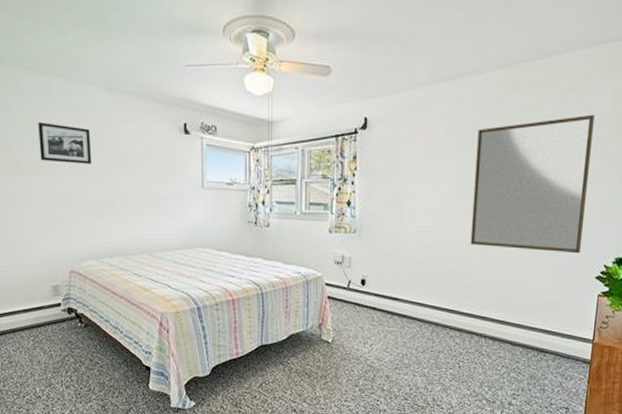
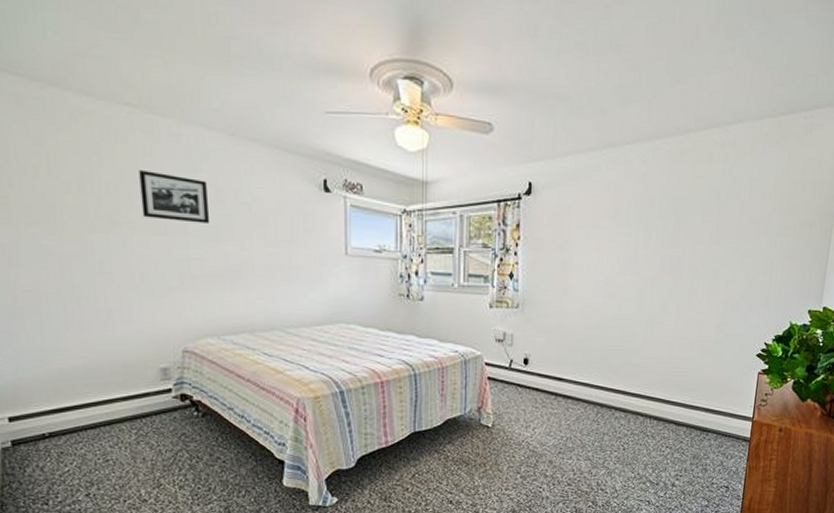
home mirror: present [470,114,595,254] -> none [636,189,759,331]

